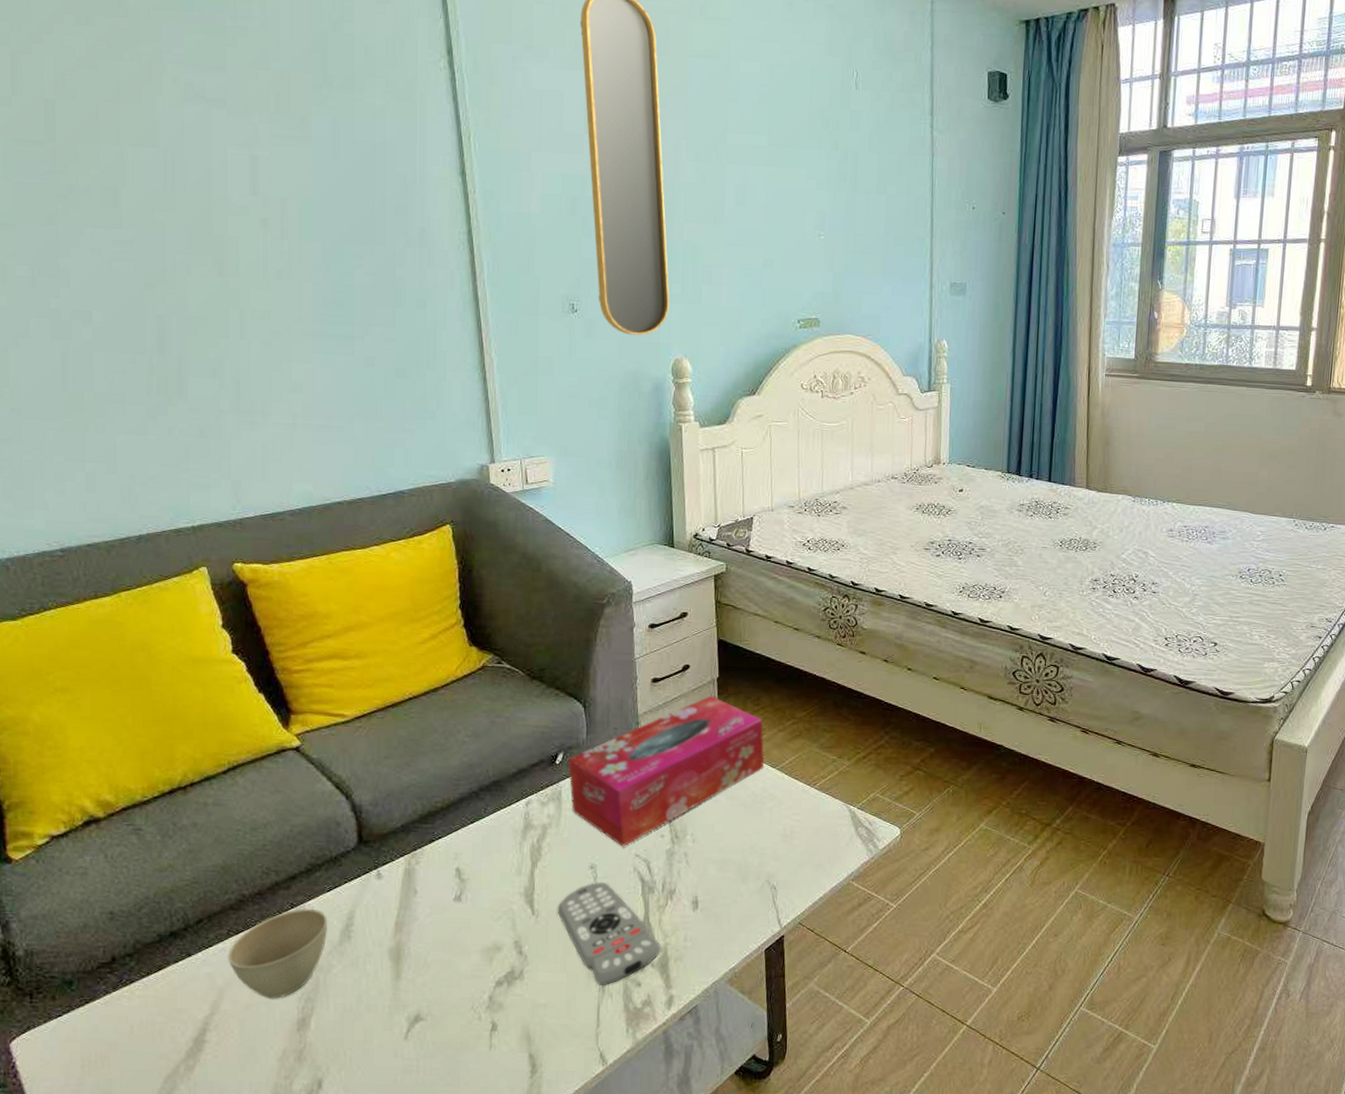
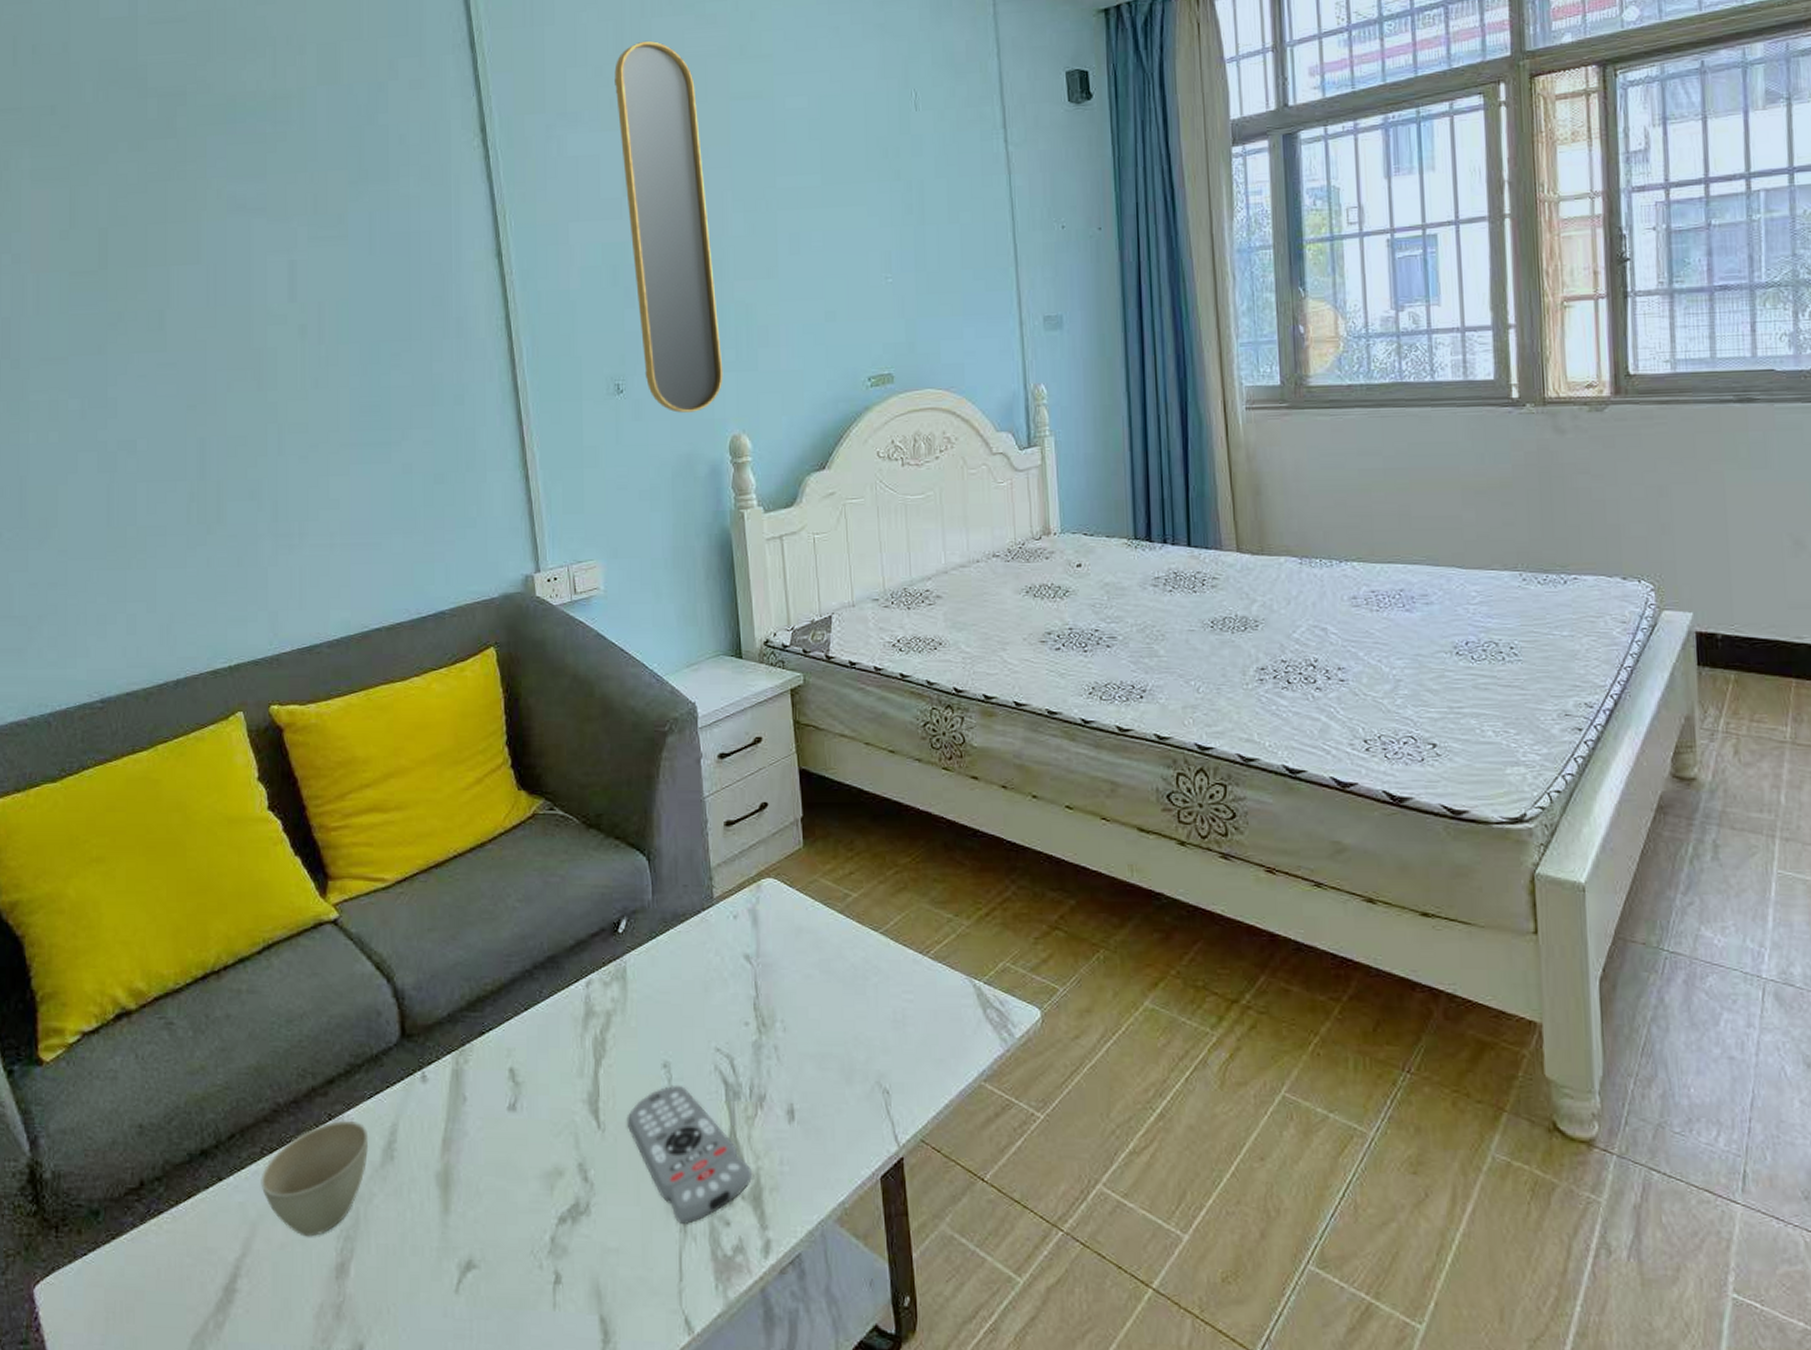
tissue box: present [568,695,765,847] -> none [633,840,865,1039]

